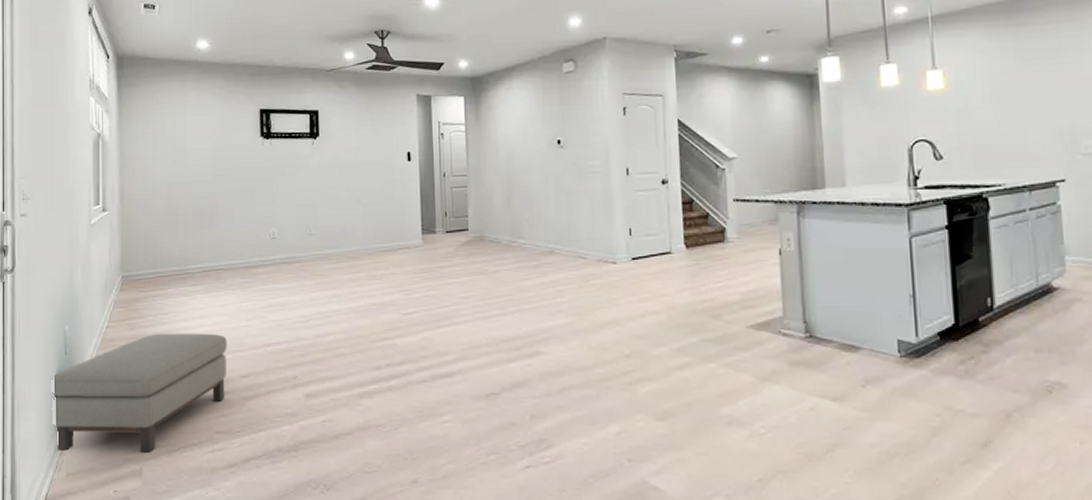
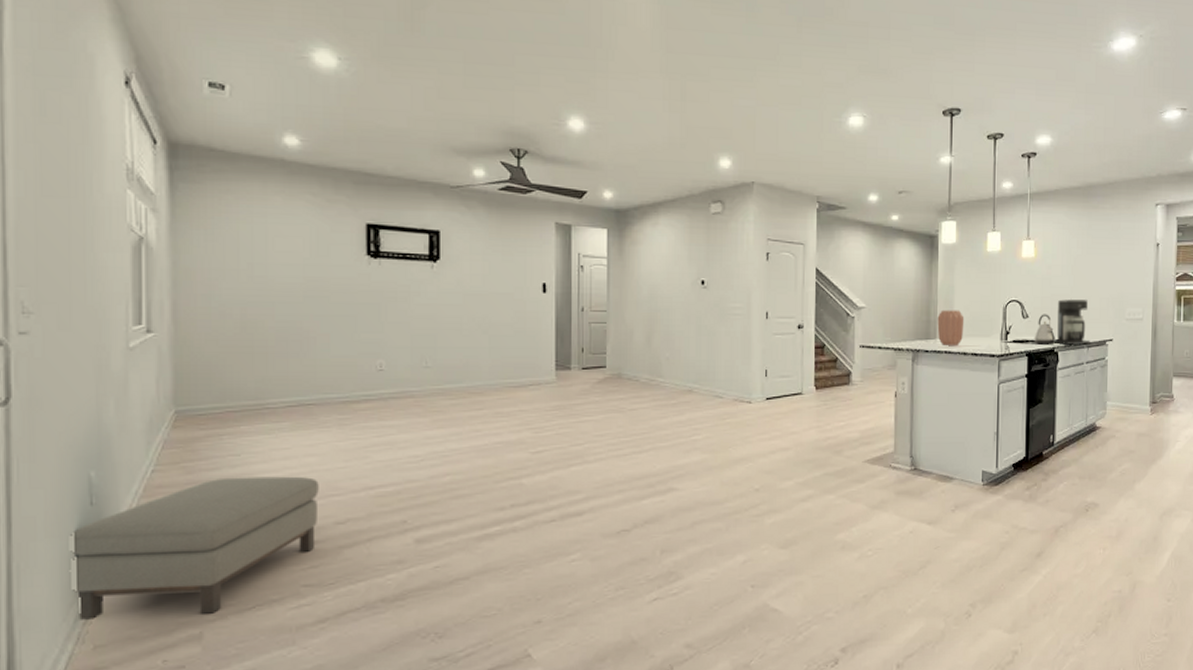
vase: none [824,154,859,197] -> present [937,310,965,347]
kettle: none [952,153,984,190] -> present [1034,314,1056,345]
coffee maker: none [982,134,1033,190] -> present [1057,299,1090,346]

